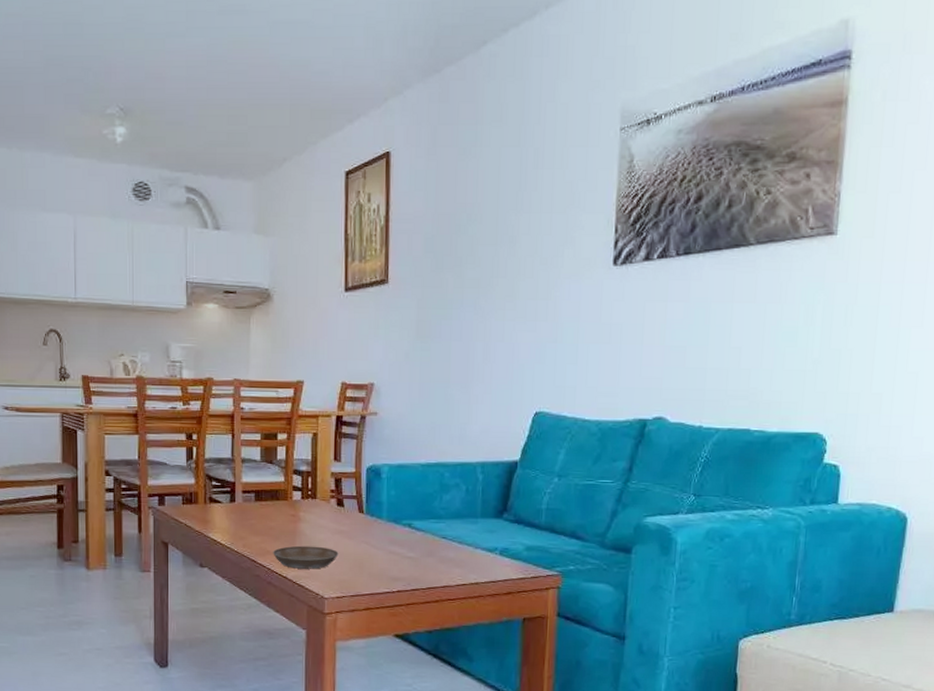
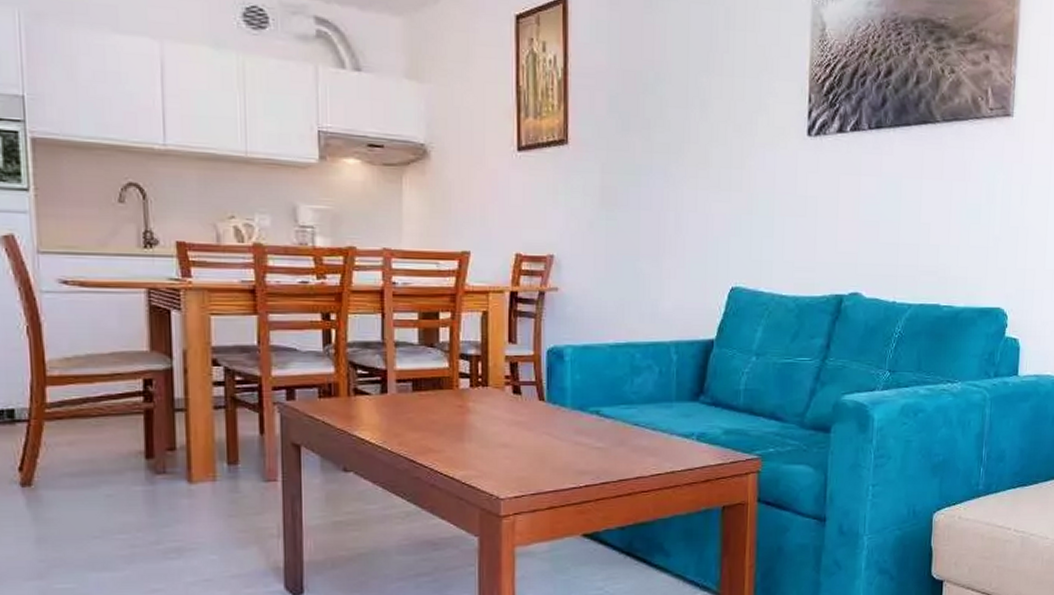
saucer: present [273,545,339,569] -> none [436,440,516,467]

